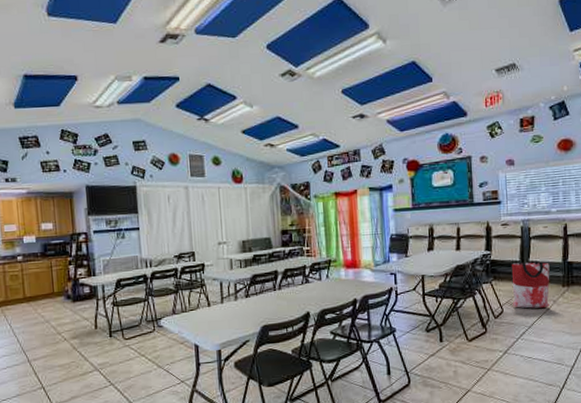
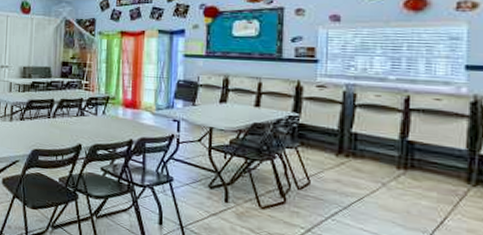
bag: present [511,260,550,309] -> none [324,129,380,190]

